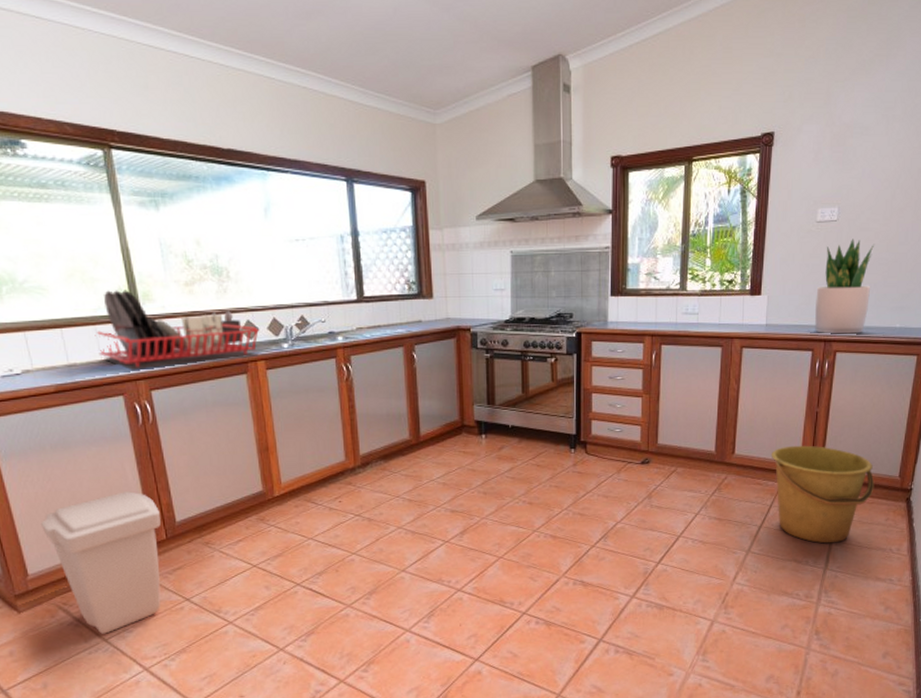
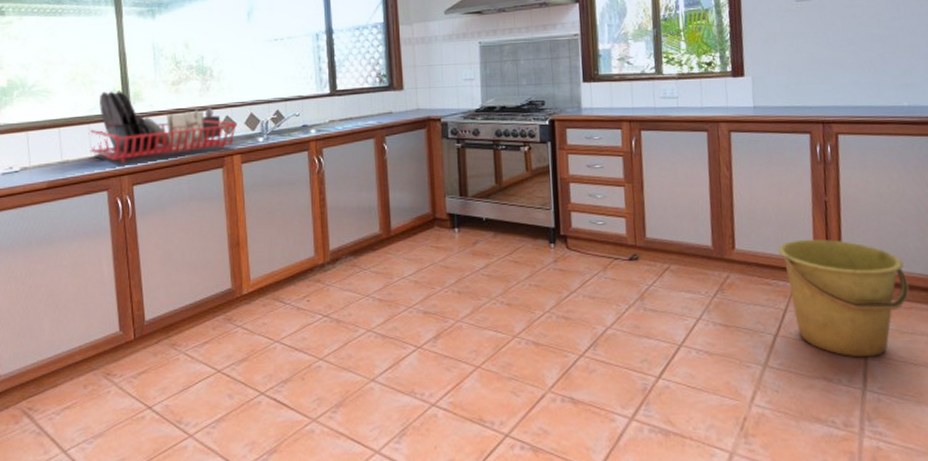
trash can: present [41,491,161,634] -> none [18,288,130,444]
planter: present [815,238,874,334] -> none [805,15,868,115]

